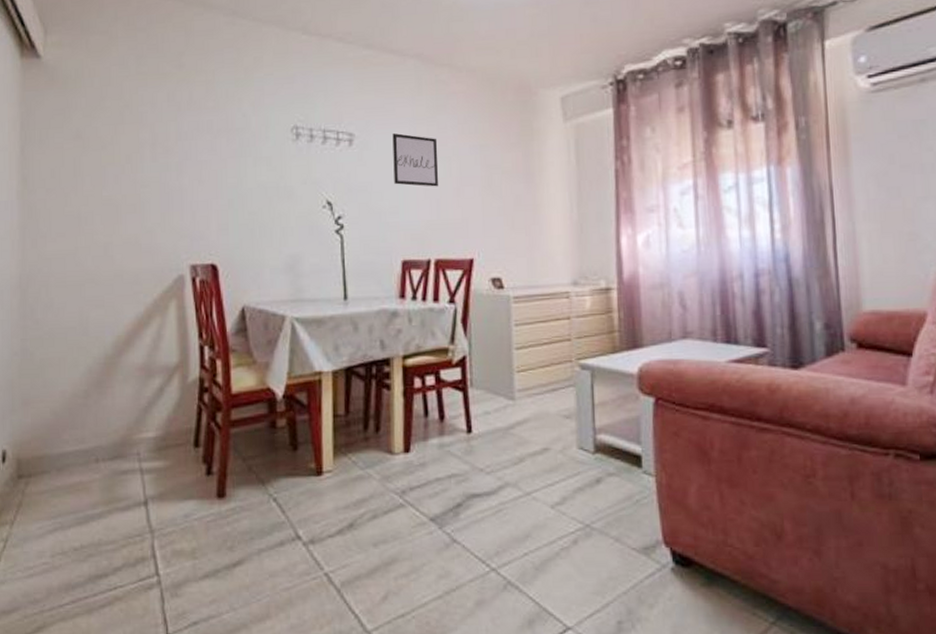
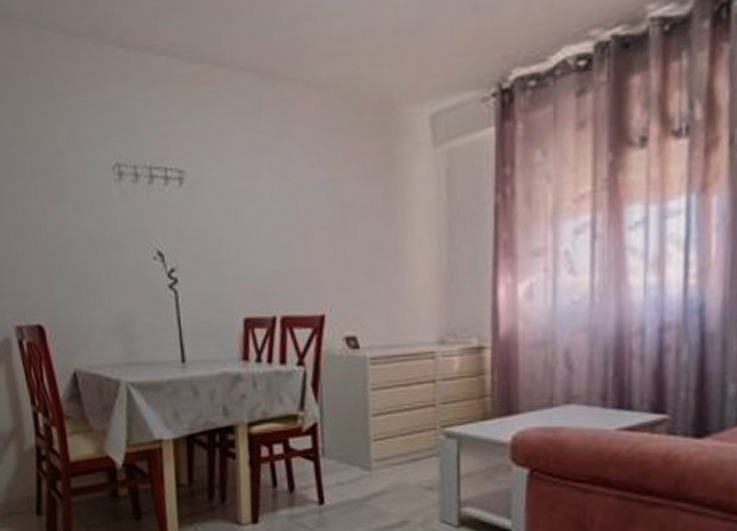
wall art: present [392,133,439,187] -> none [228,168,284,232]

